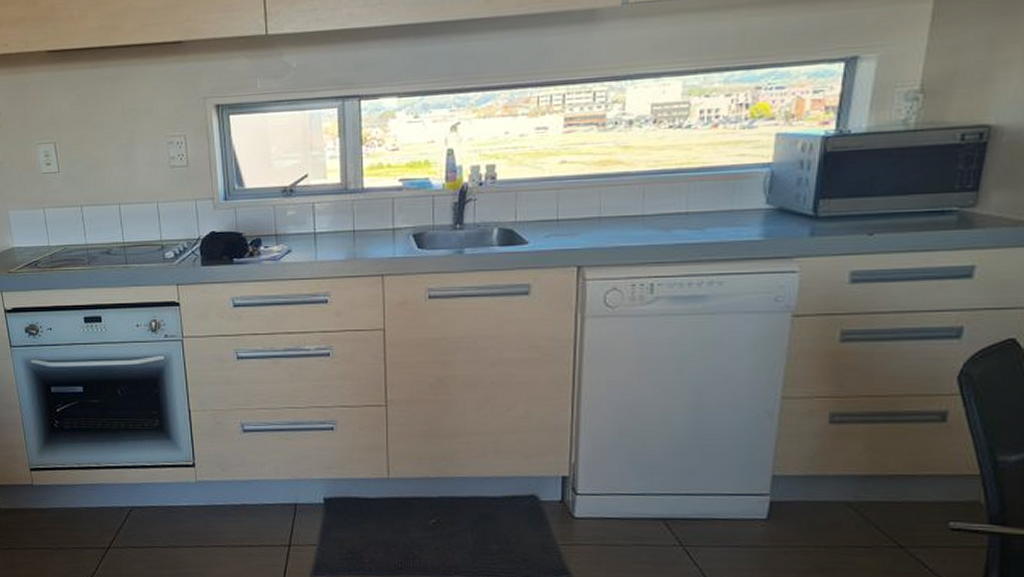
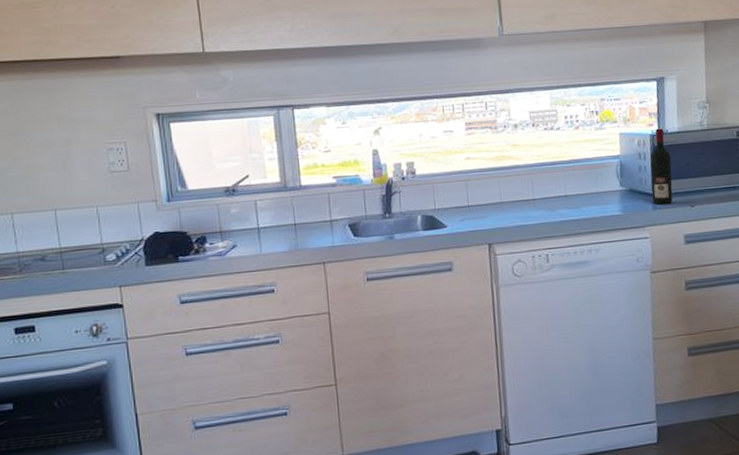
wine bottle: none [810,127,850,230] -> present [650,128,673,205]

